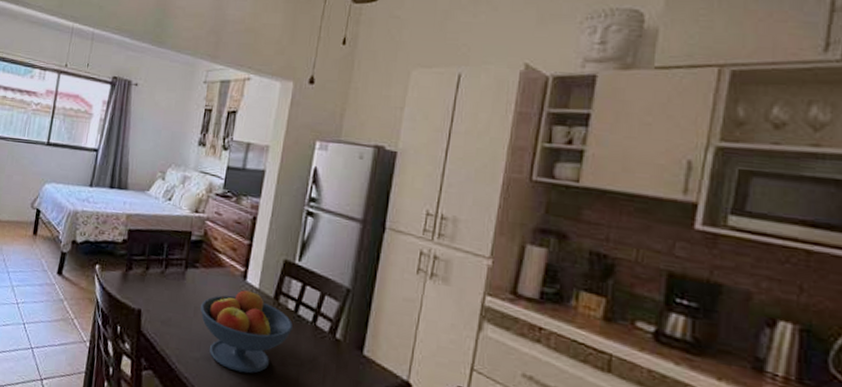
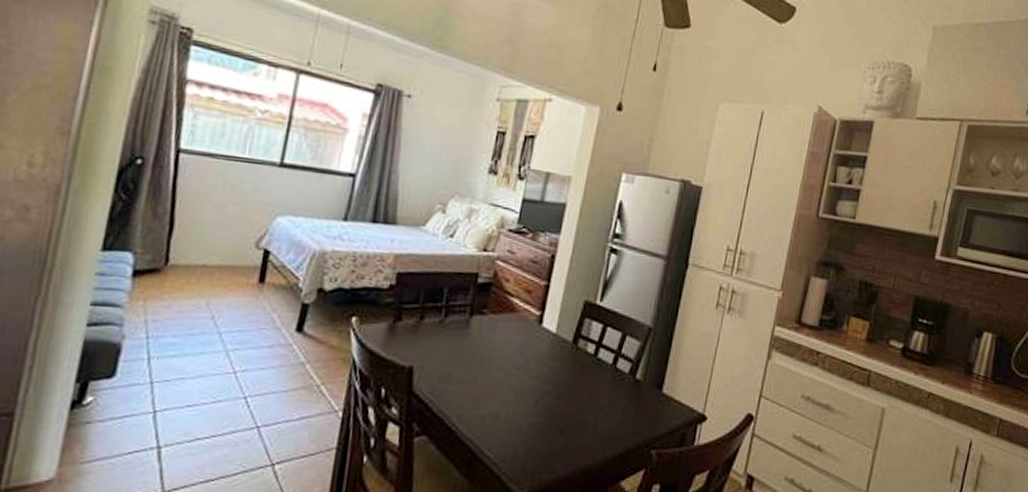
fruit bowl: present [200,288,294,374] -> none [487,333,593,426]

